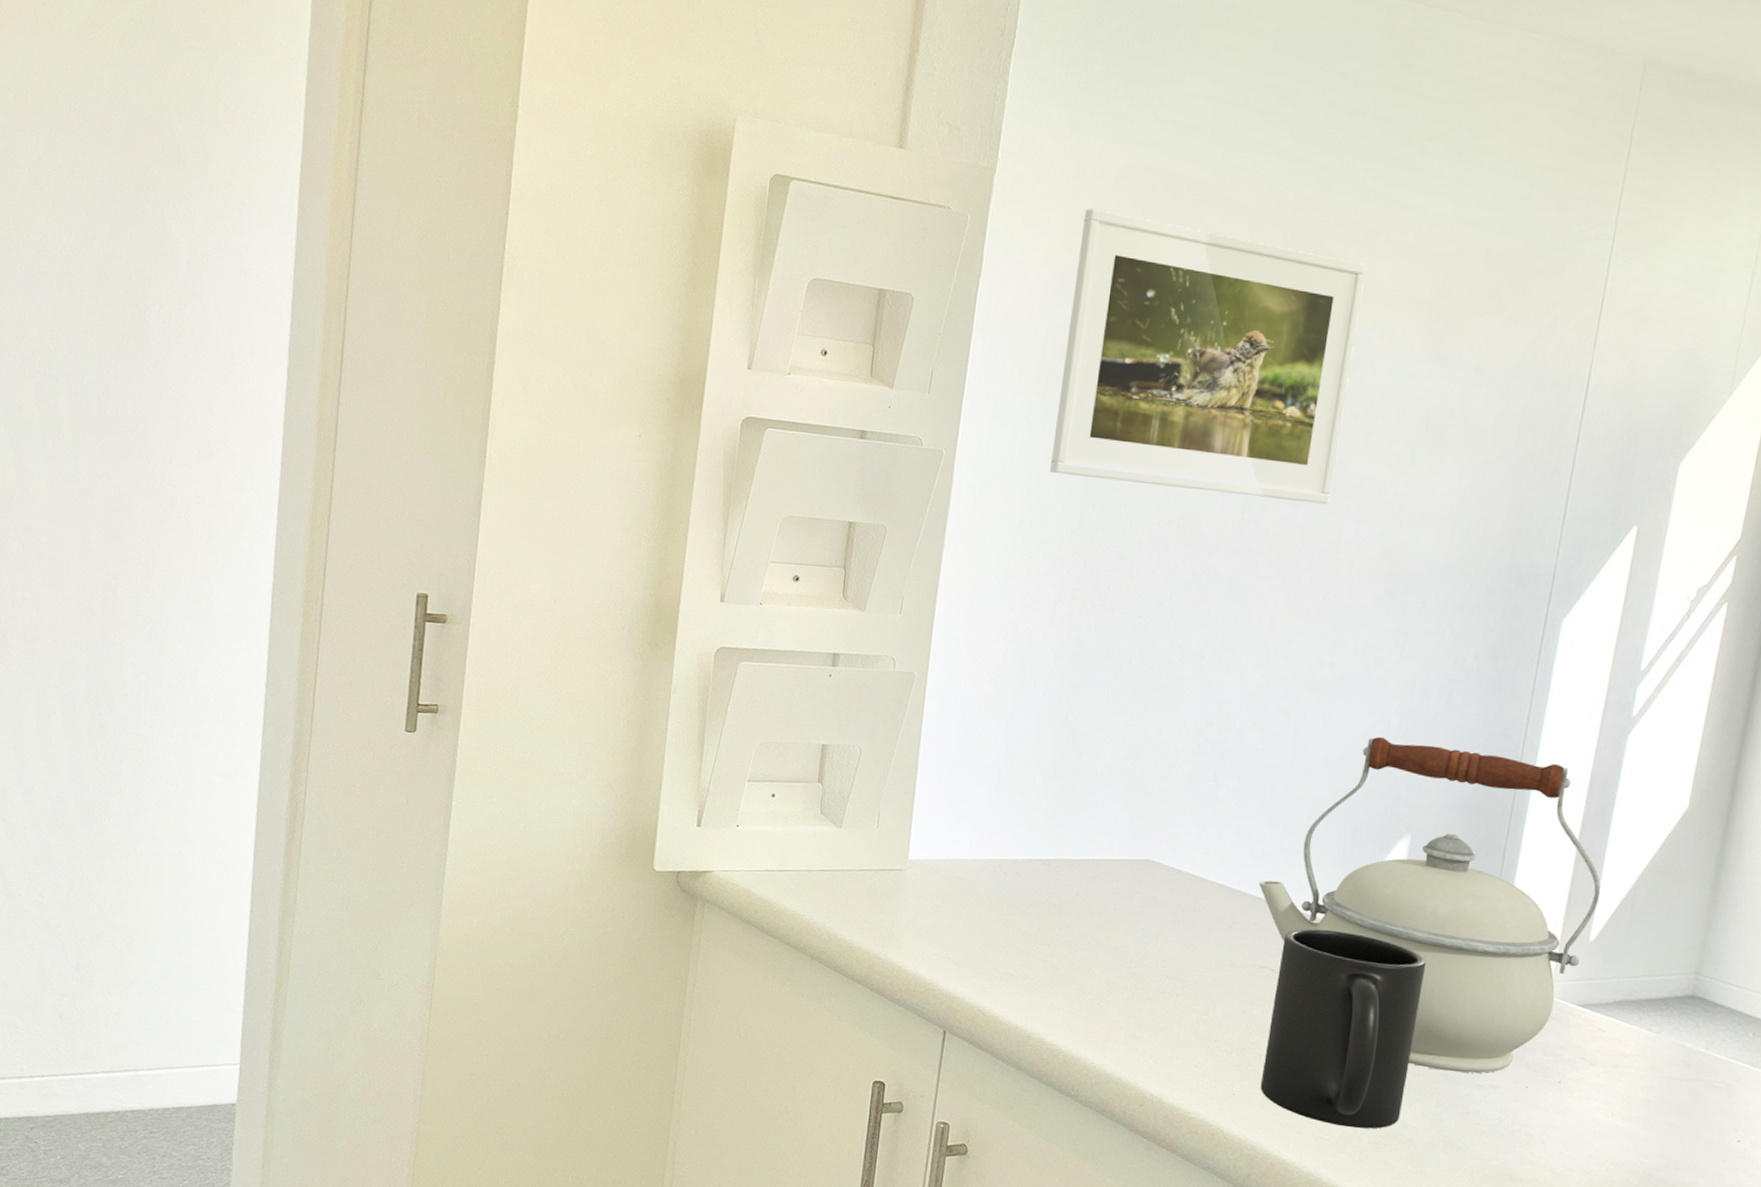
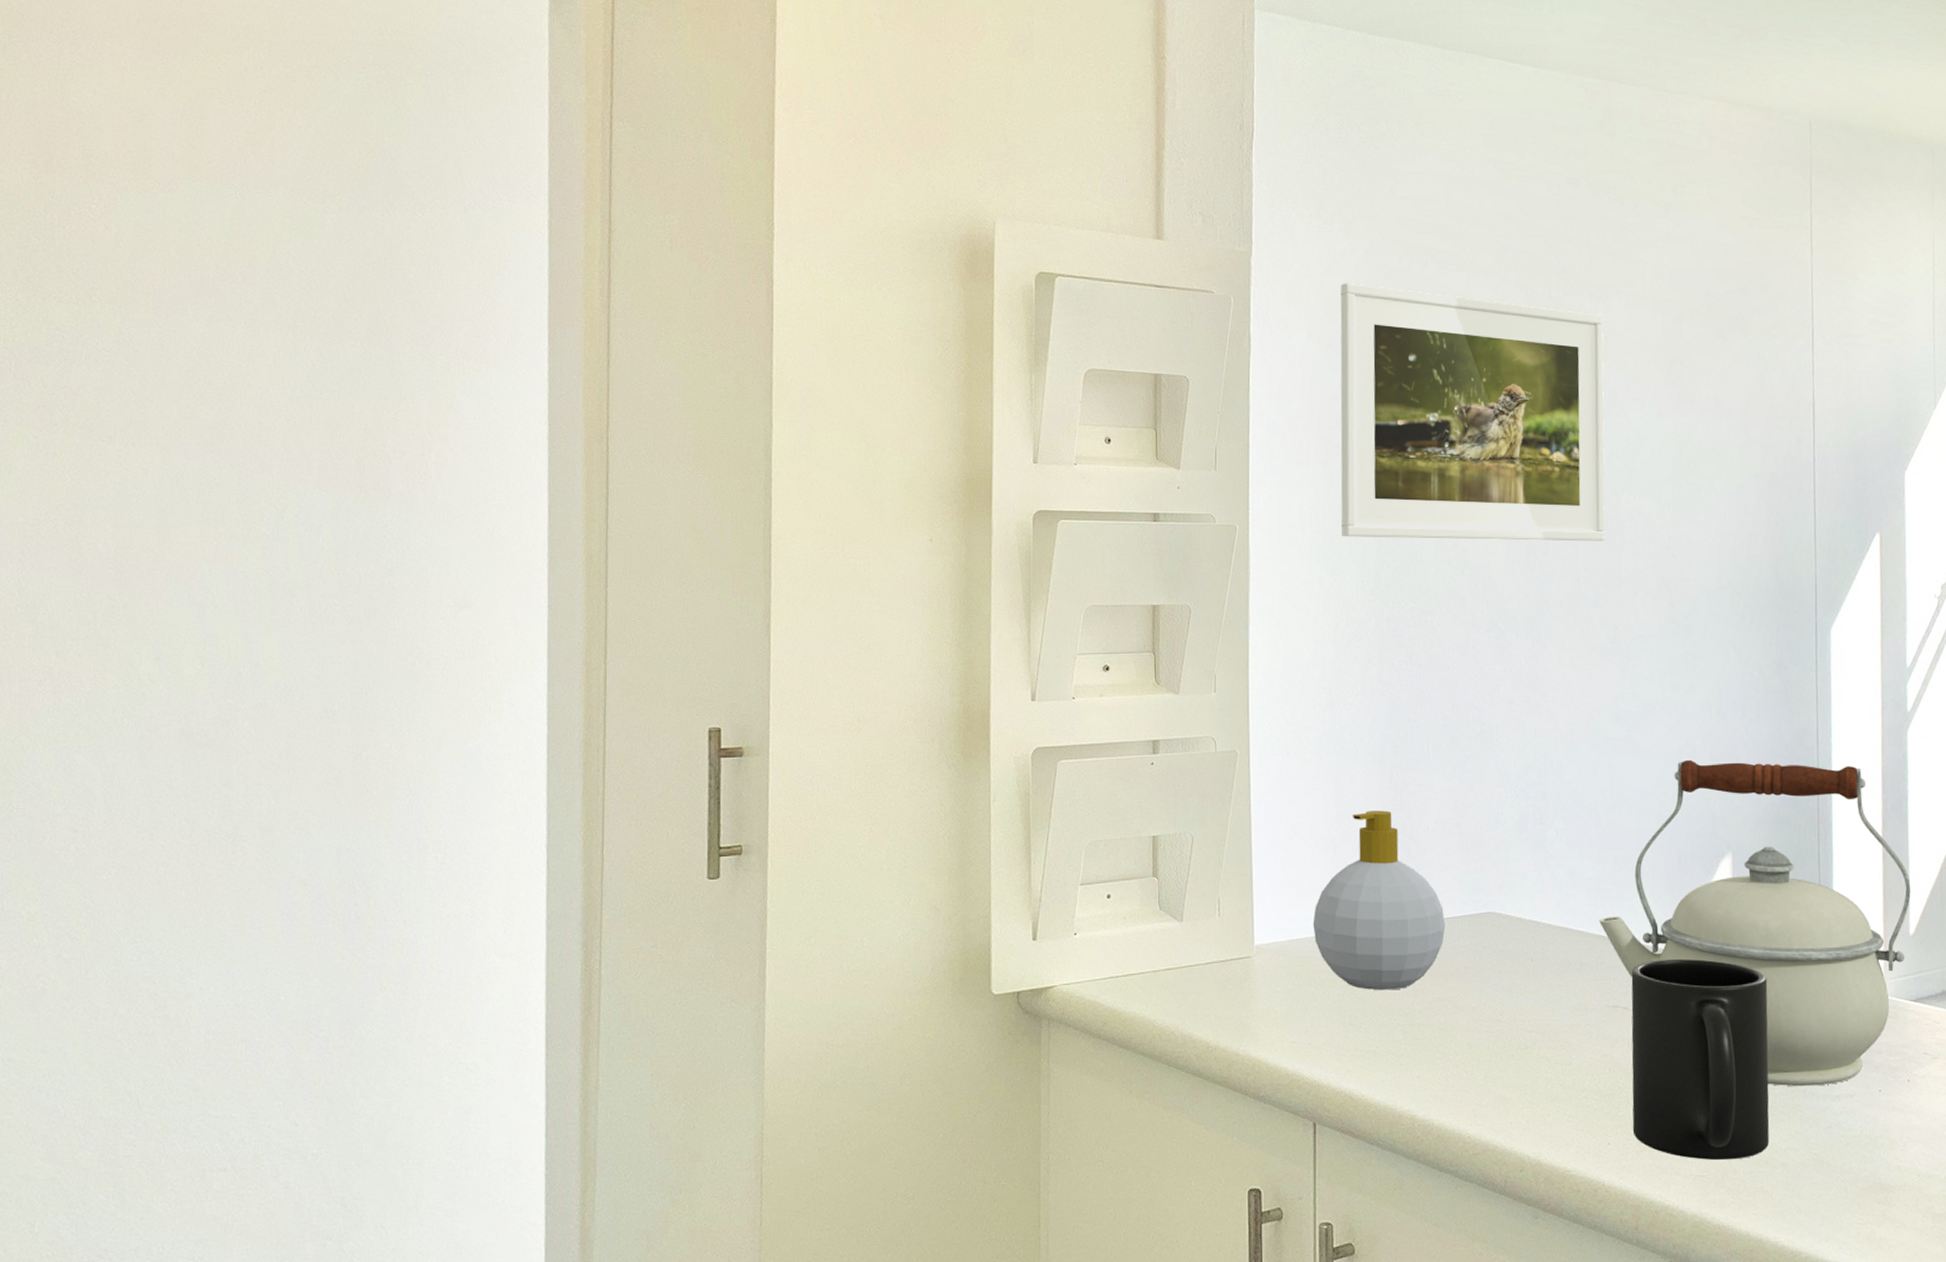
soap bottle: none [968,746,1101,921] -> present [1313,810,1446,991]

